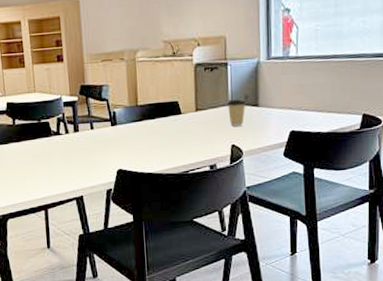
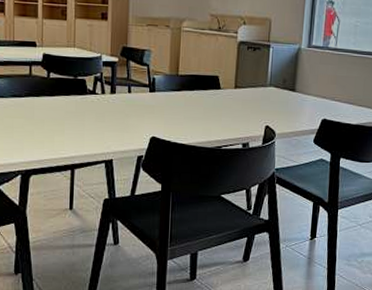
coffee cup: present [227,99,246,127] -> none [265,81,284,108]

